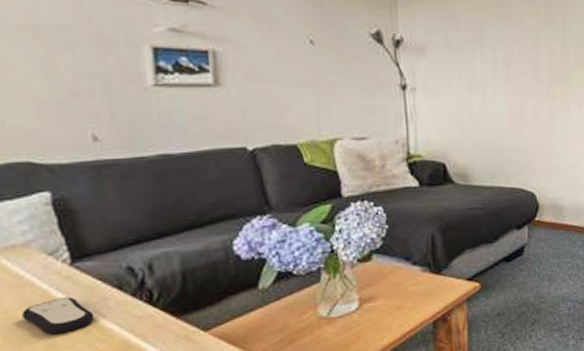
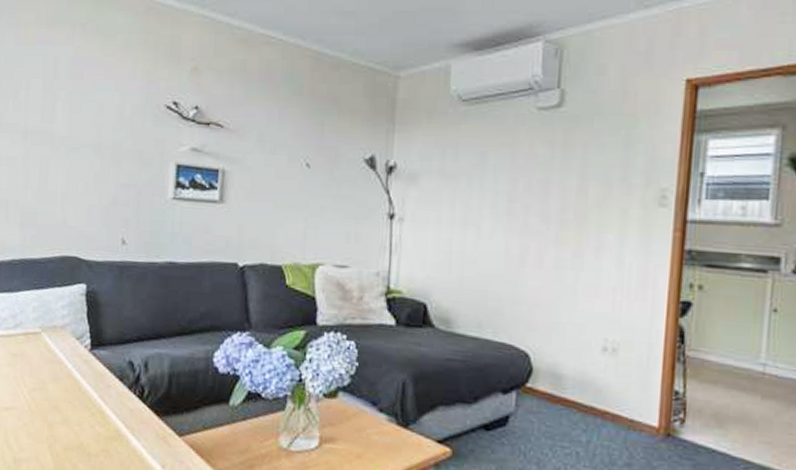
remote control: present [22,297,95,335] -> none [51,378,99,412]

